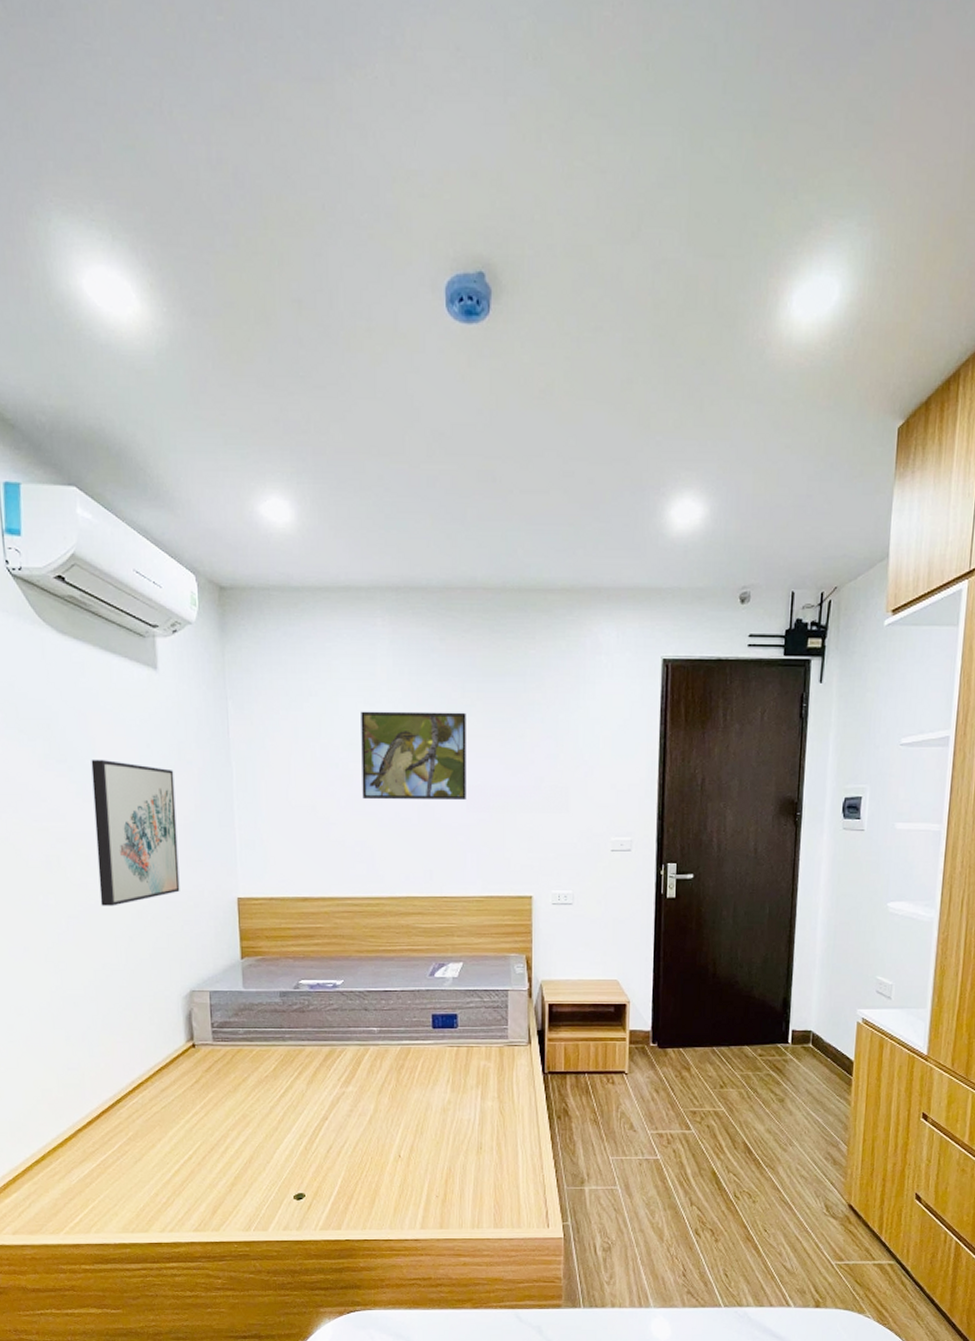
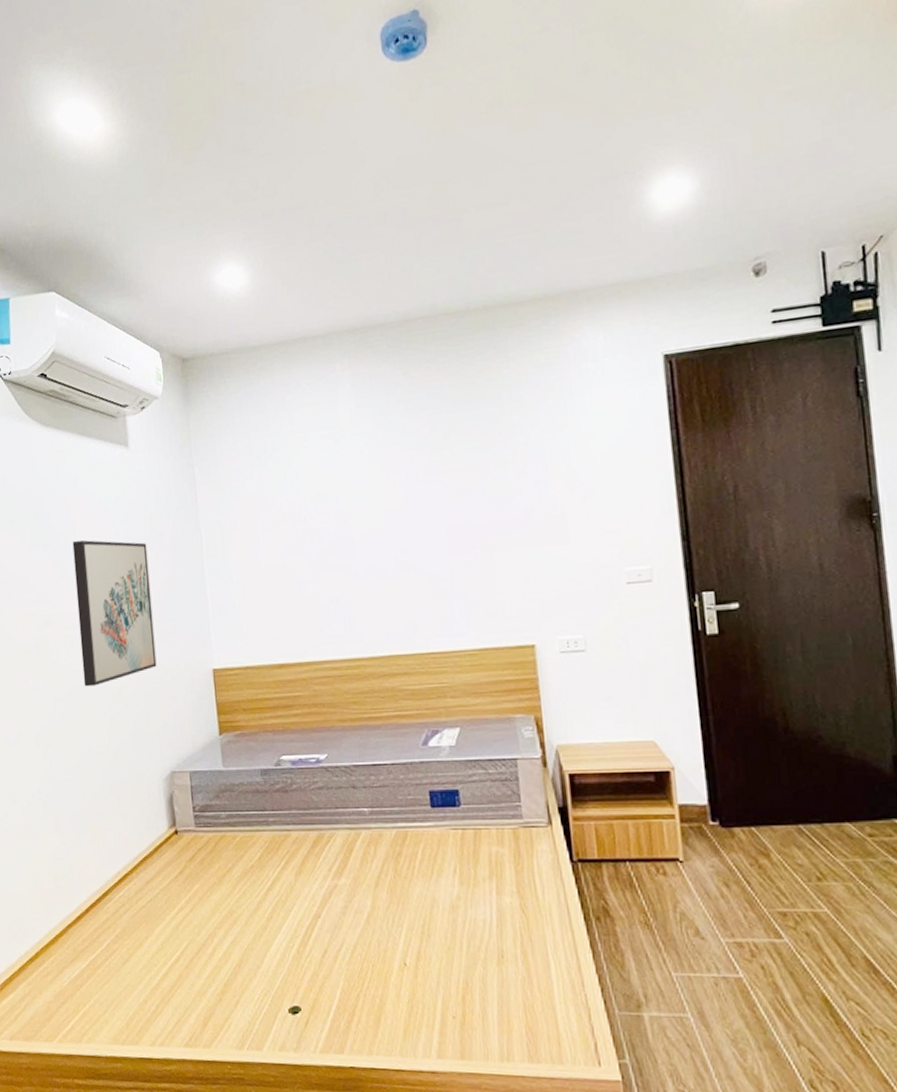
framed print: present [361,711,466,800] -> none [326,446,447,553]

